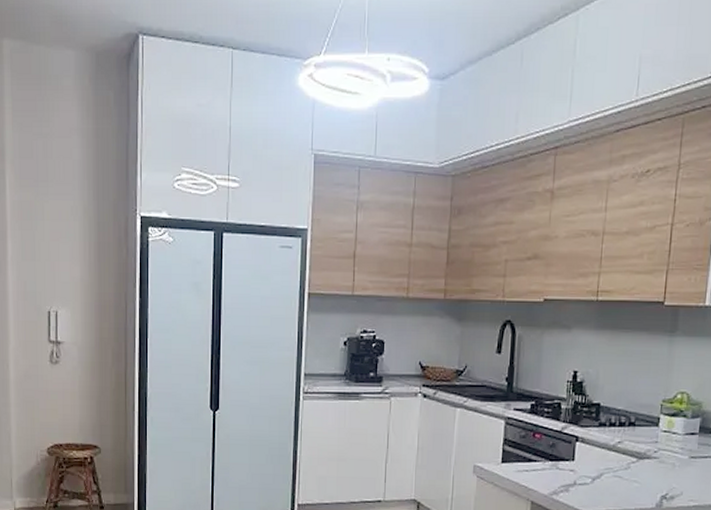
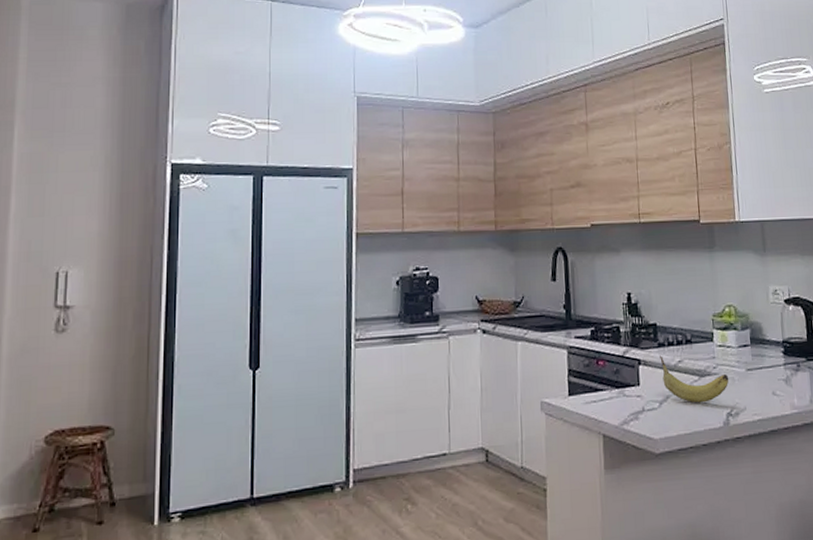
fruit: none [599,434,670,484] -> present [660,355,729,403]

